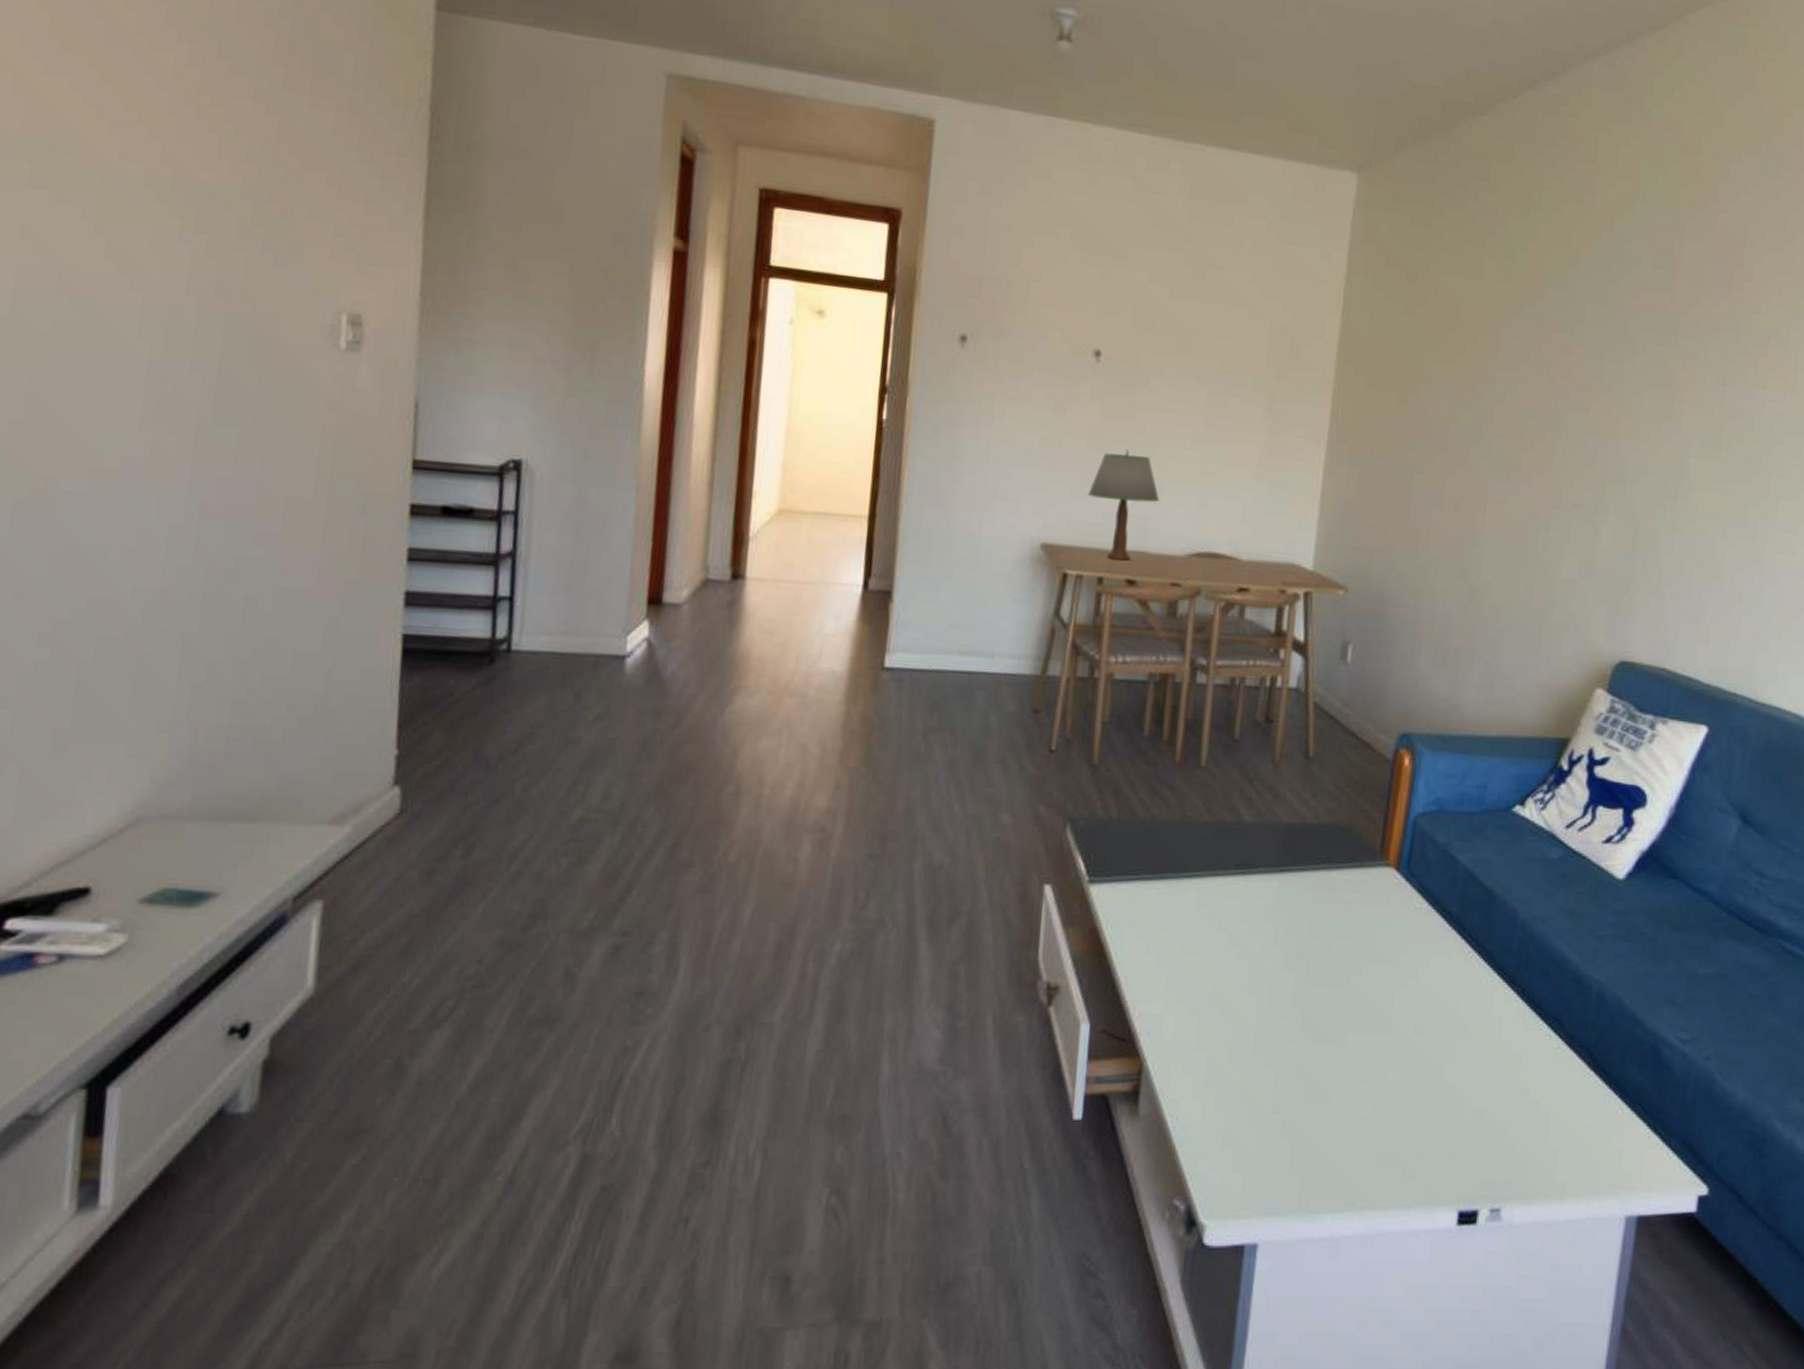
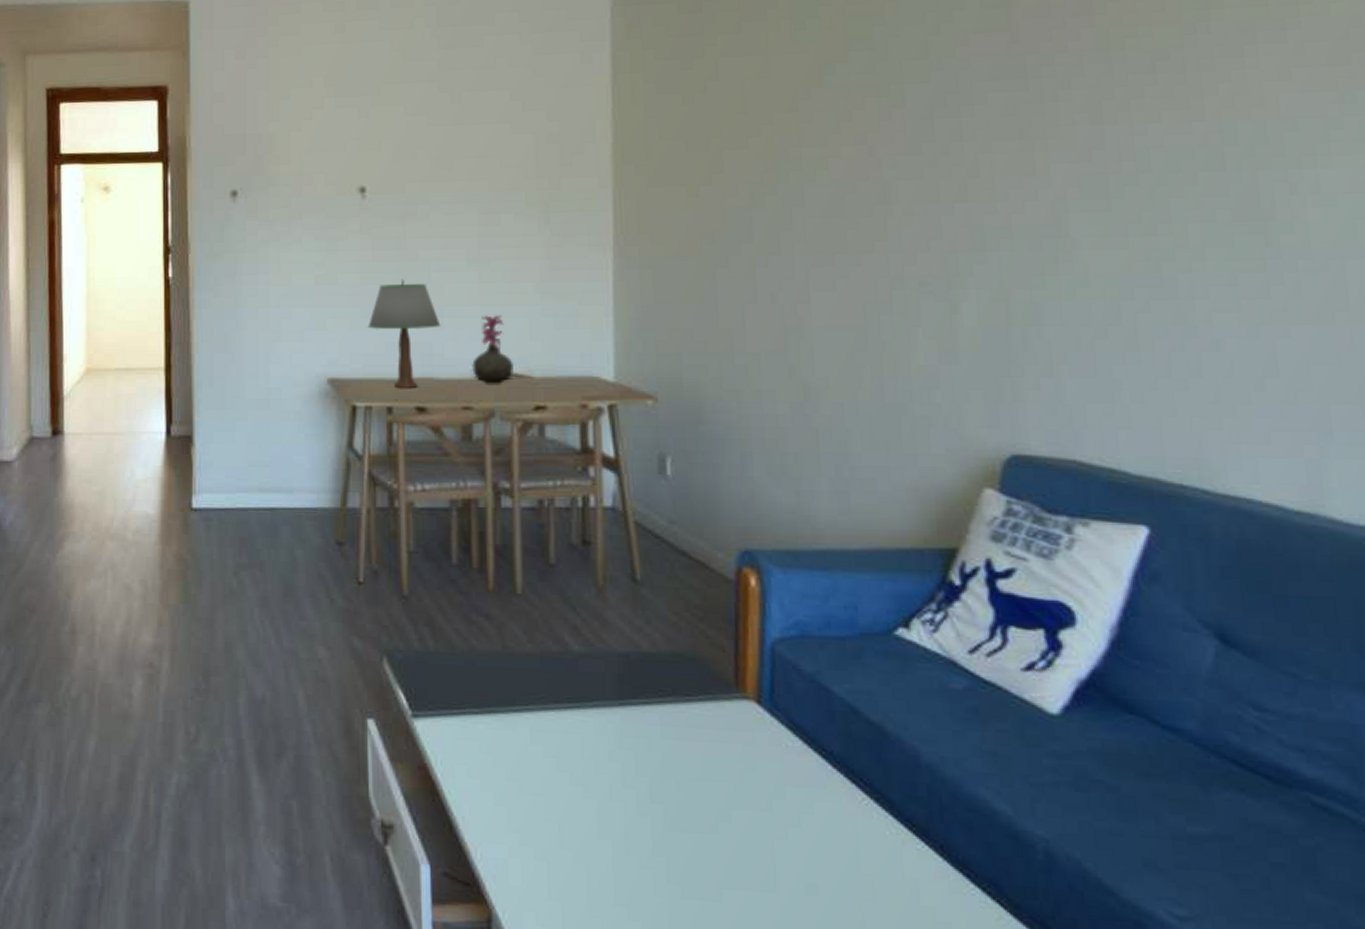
vase: none [1184,494,1225,565] -> present [472,315,515,385]

